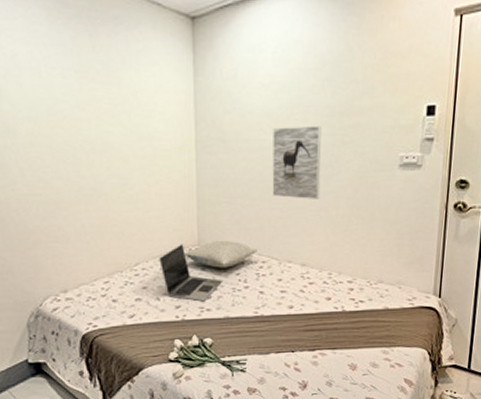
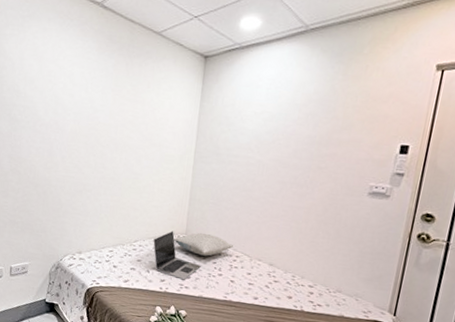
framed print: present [272,126,322,199] -> none [251,148,302,212]

